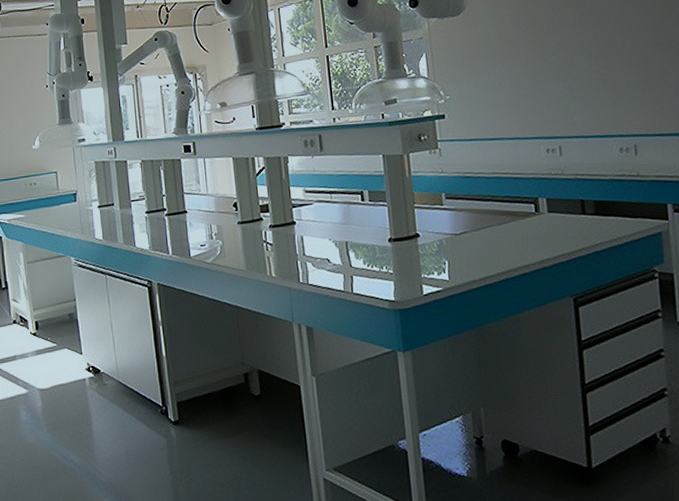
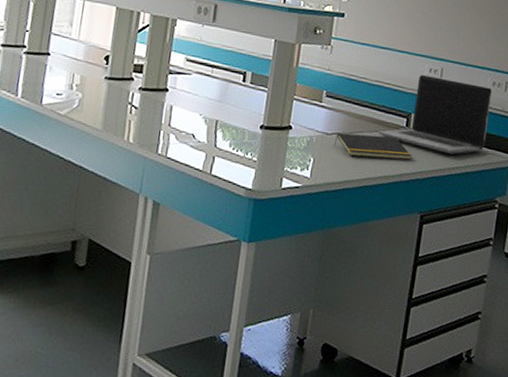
notepad: none [465,225,549,252] -> present [333,132,412,160]
laptop computer: none [507,155,628,231] -> present [378,75,492,155]

